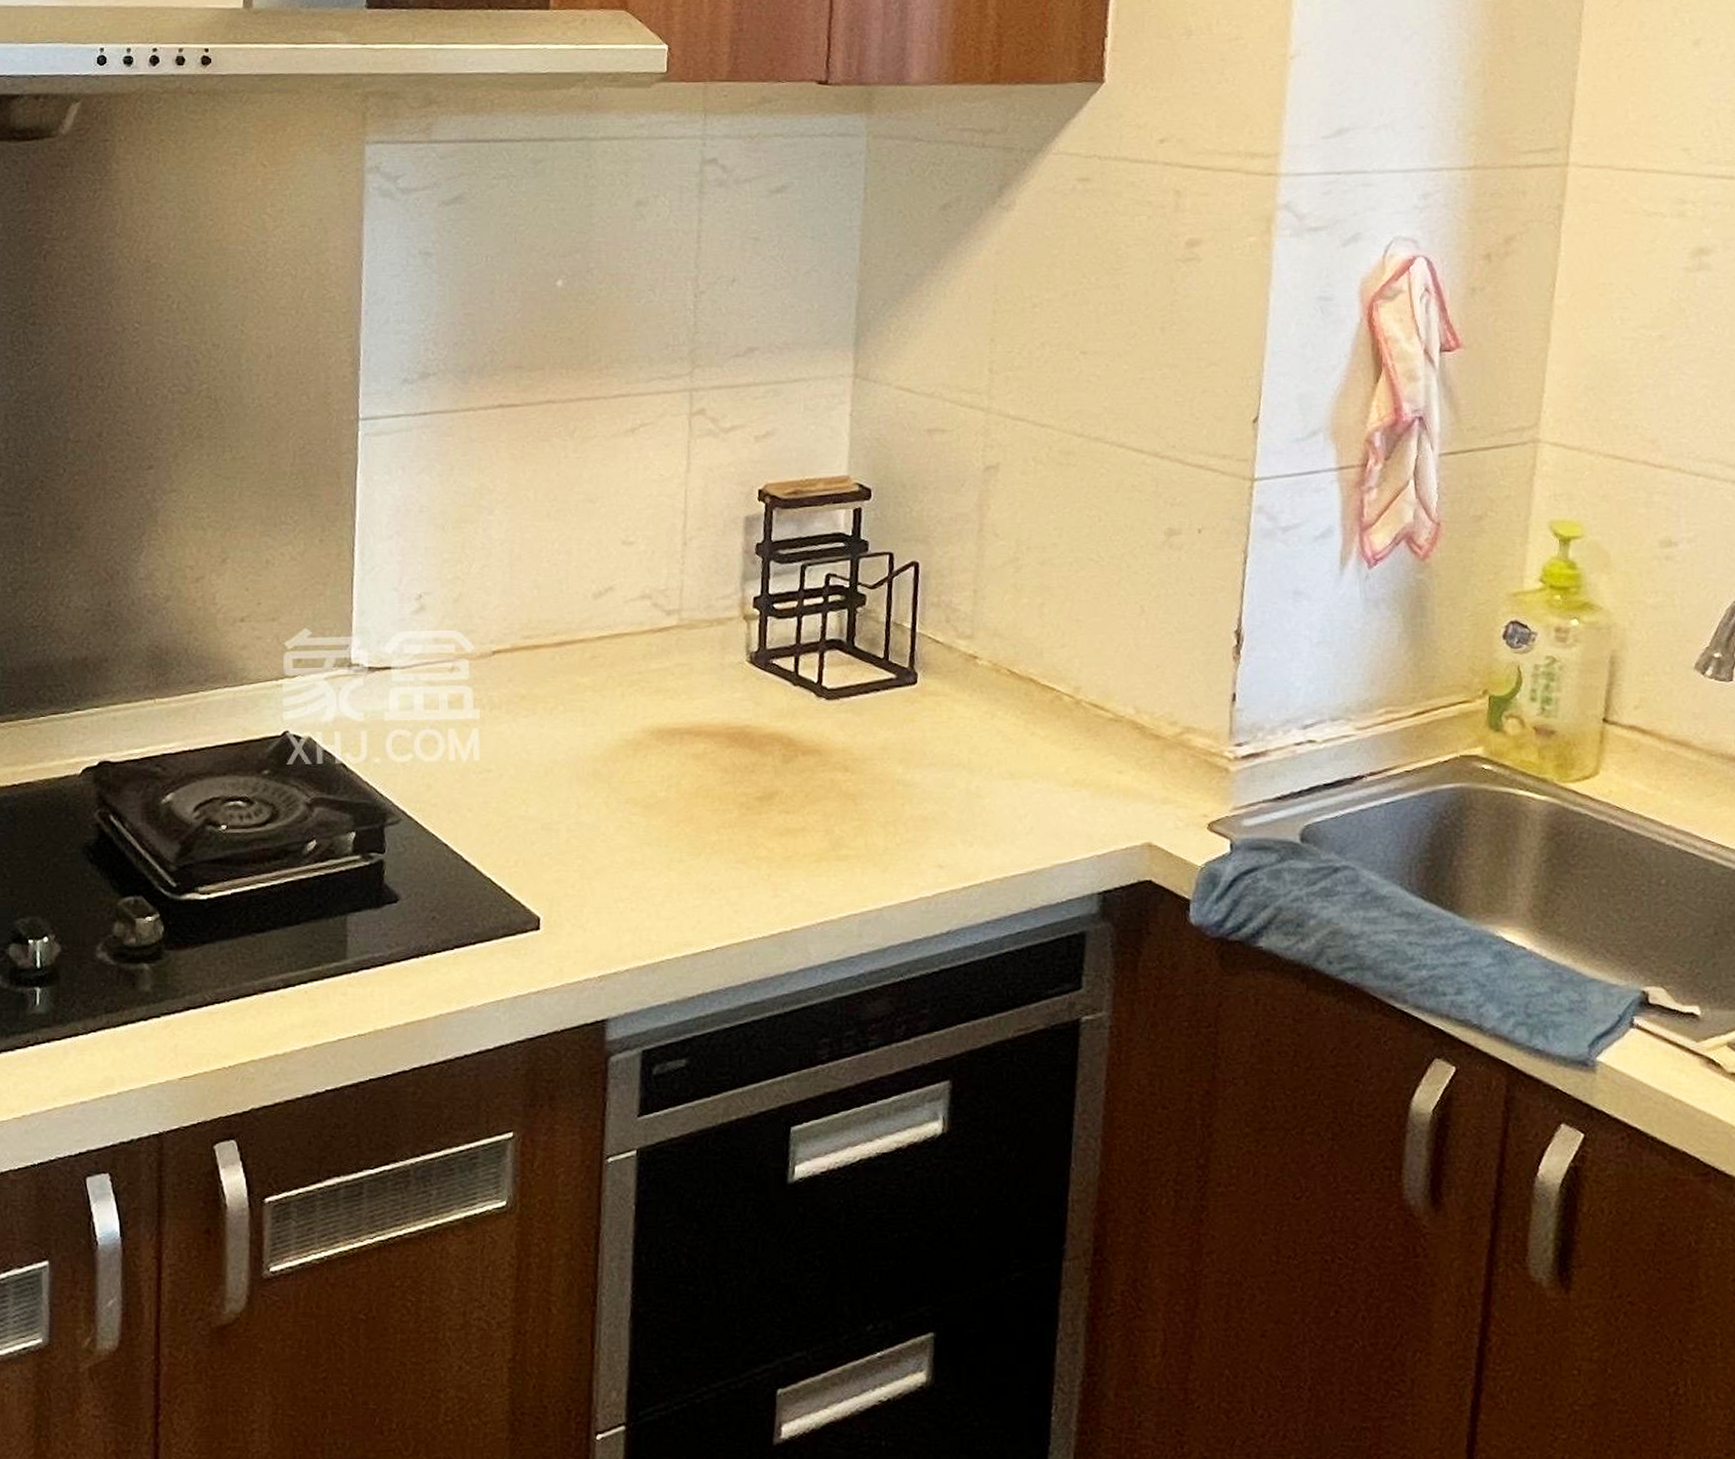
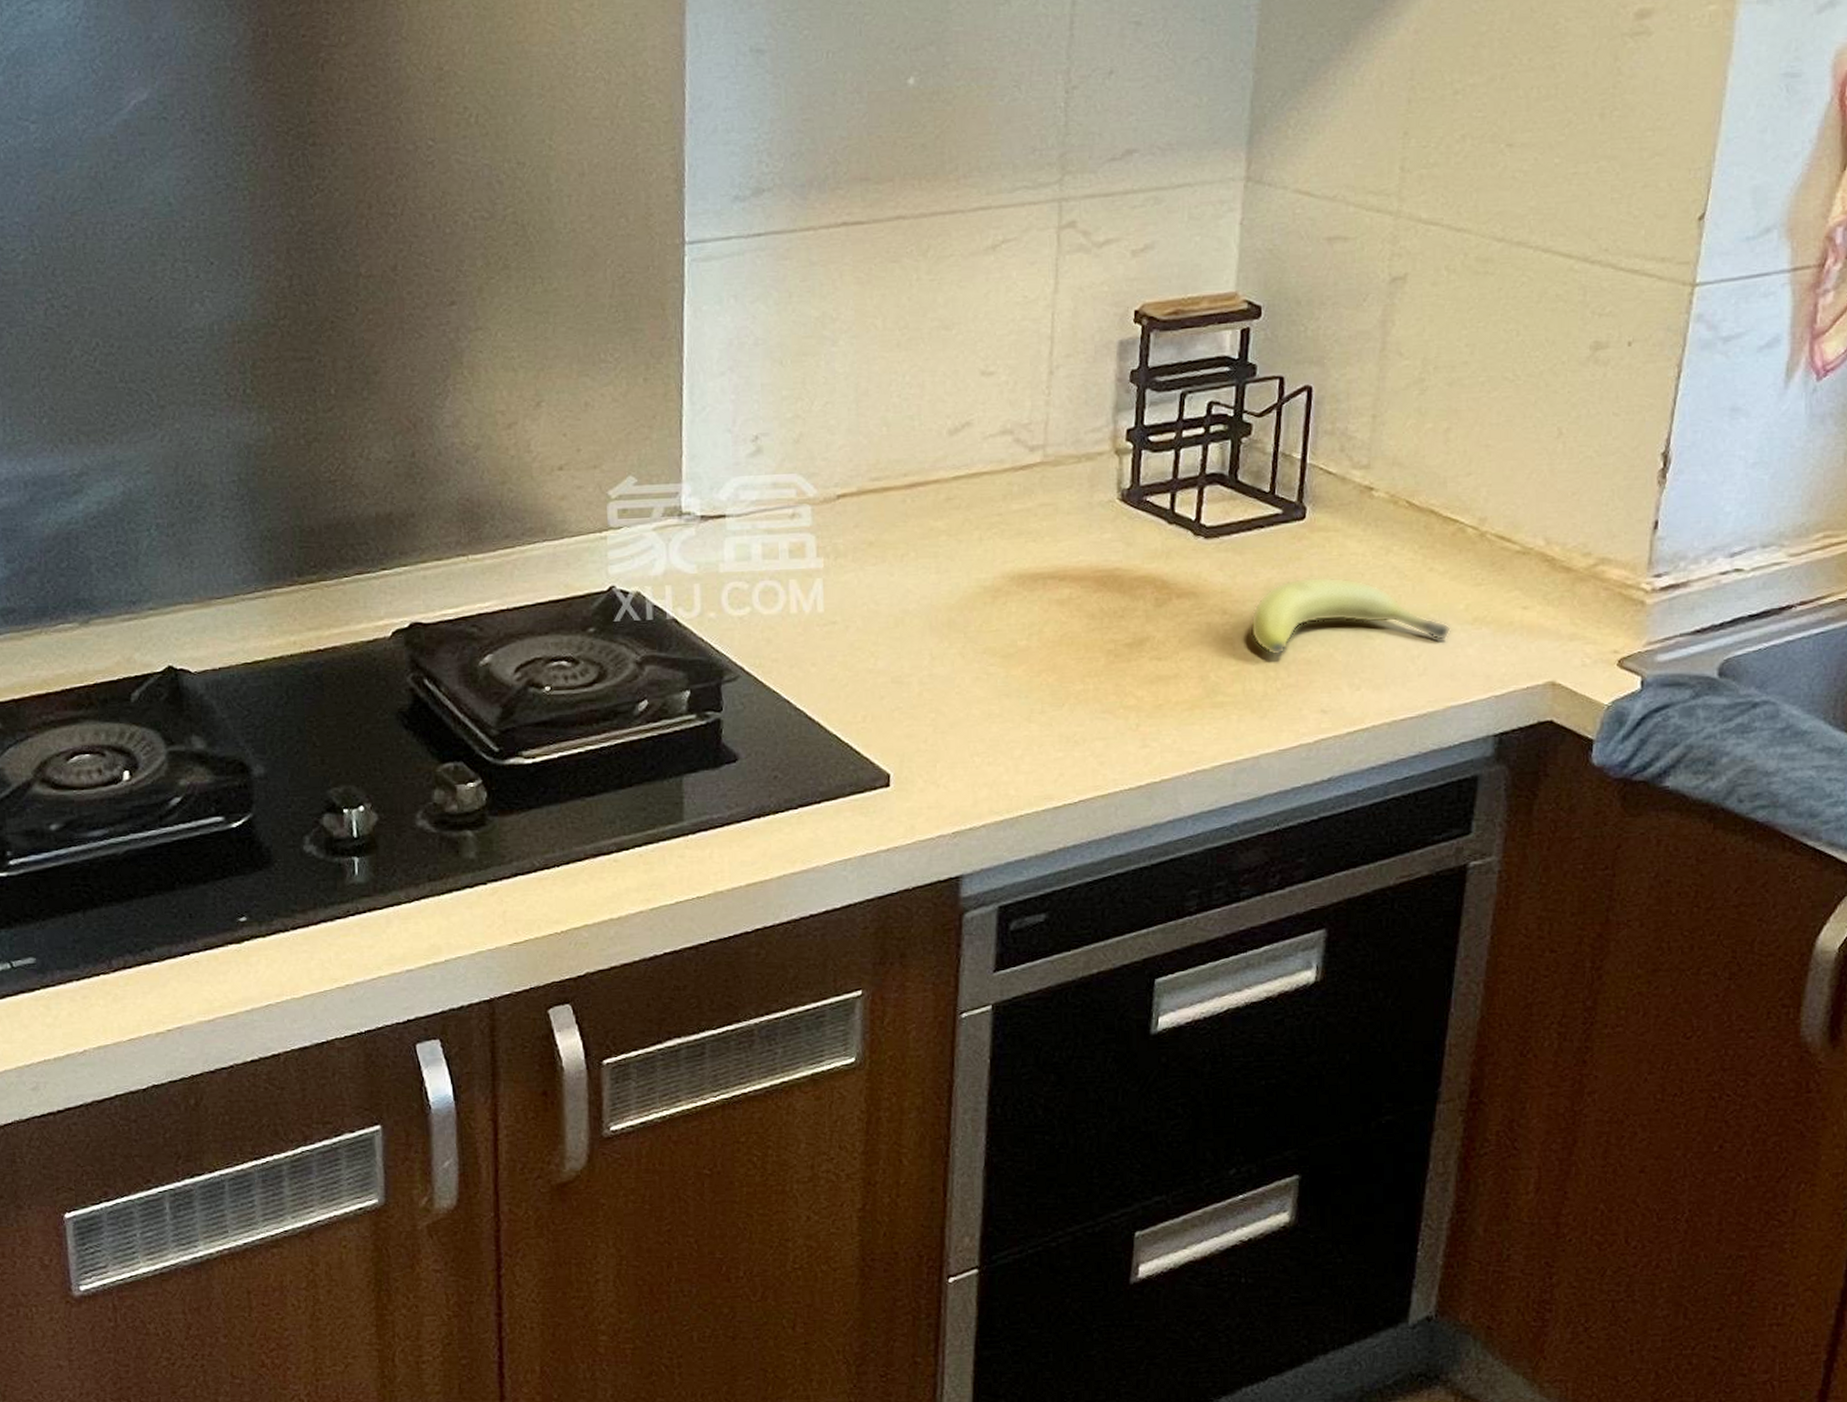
fruit: none [869,738,1054,813] -> present [1250,576,1451,657]

